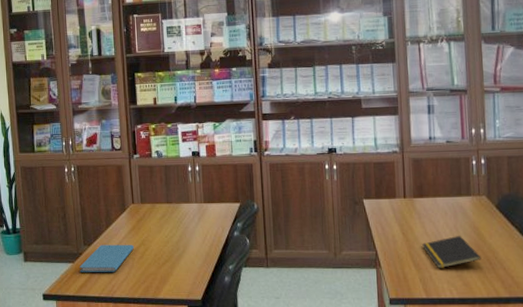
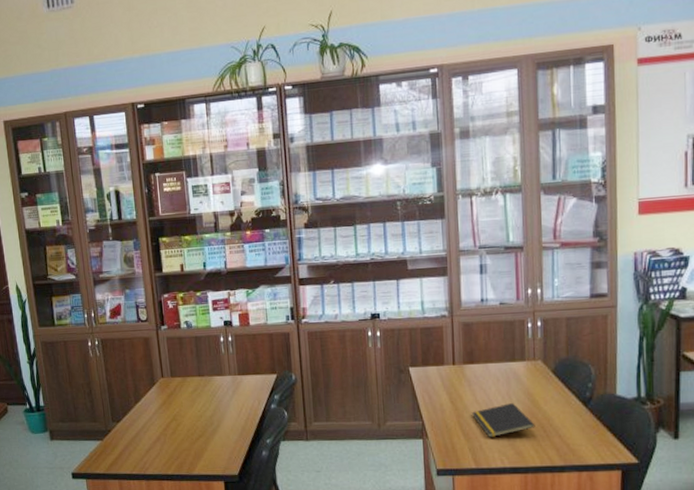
book: present [79,244,135,272] -> none [109,420,166,450]

